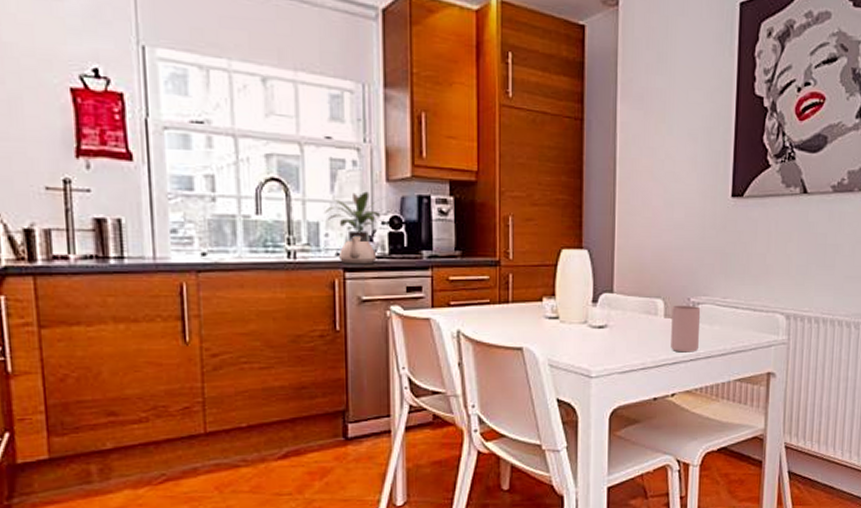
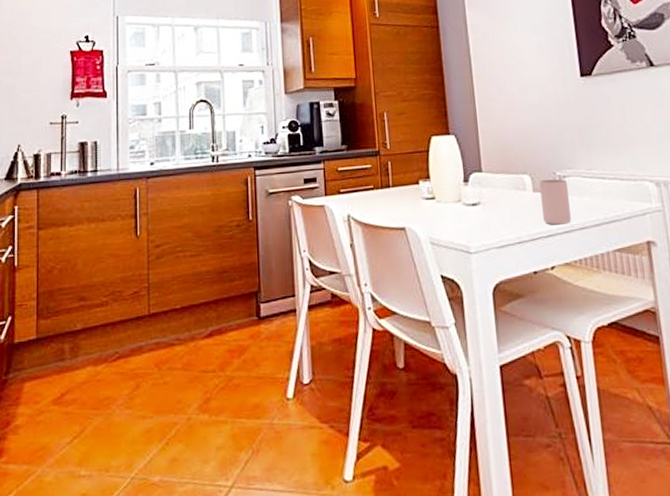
potted plant: present [323,191,390,243] -> none [238,103,289,145]
teapot: present [339,236,377,265] -> none [251,140,280,164]

